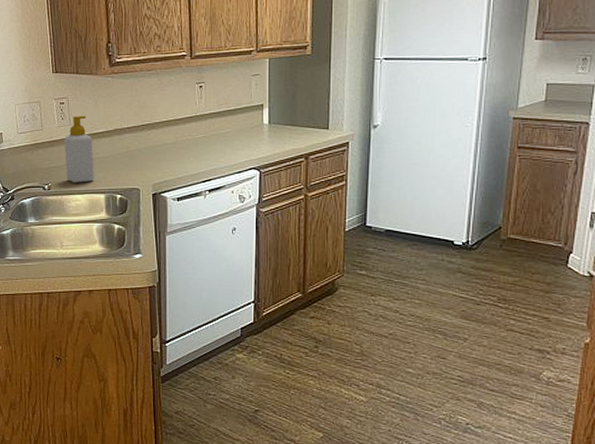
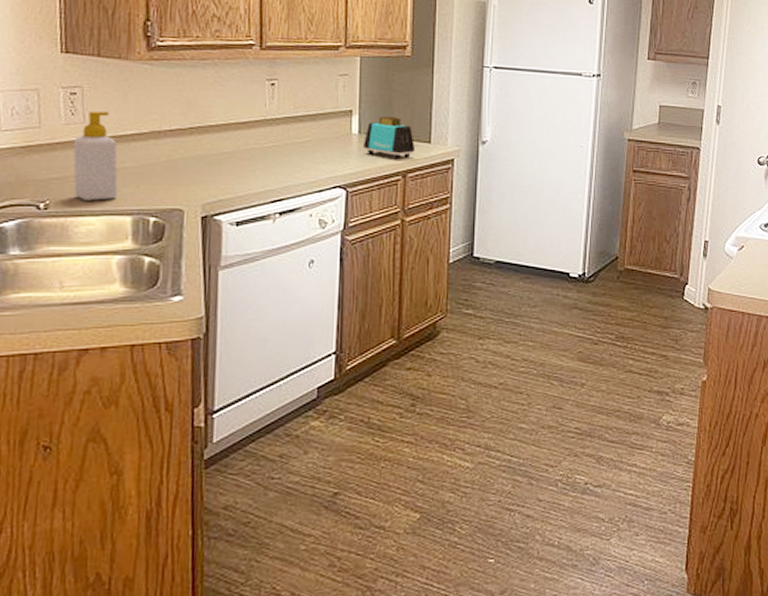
toaster: none [273,107,316,145] -> present [363,115,416,160]

